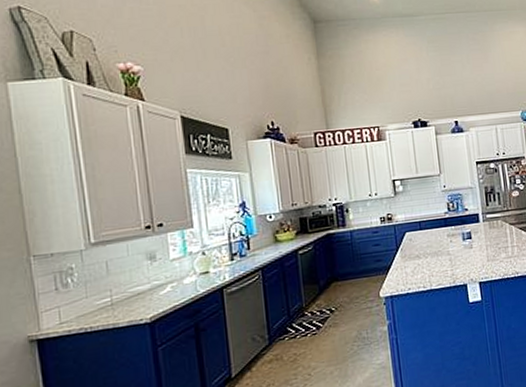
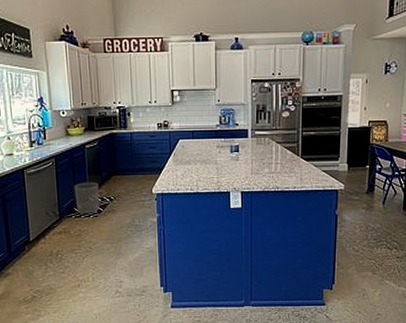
waste bin: none [286,292,319,334] -> present [74,182,100,214]

